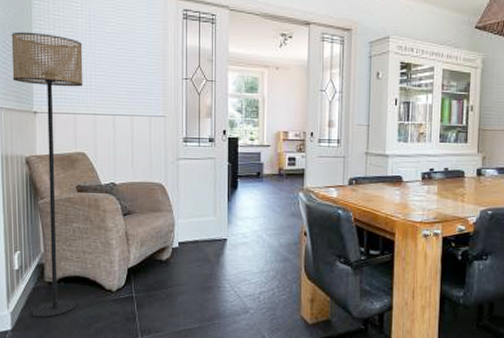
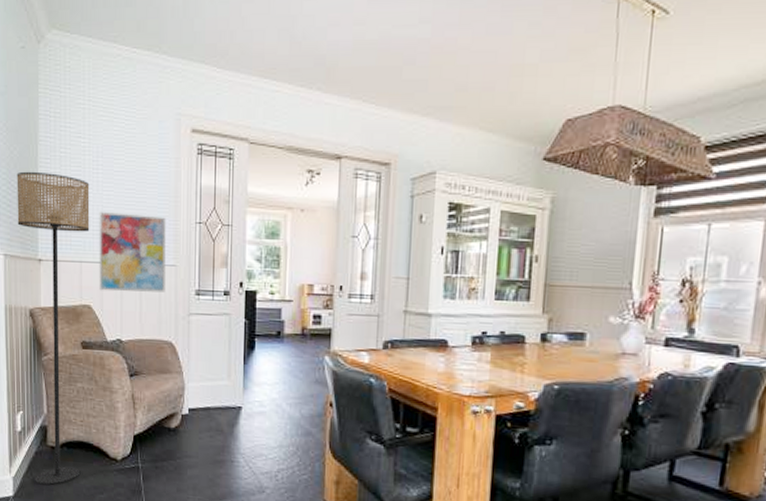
wall art: none [92,68,155,140] -> present [99,211,166,293]

